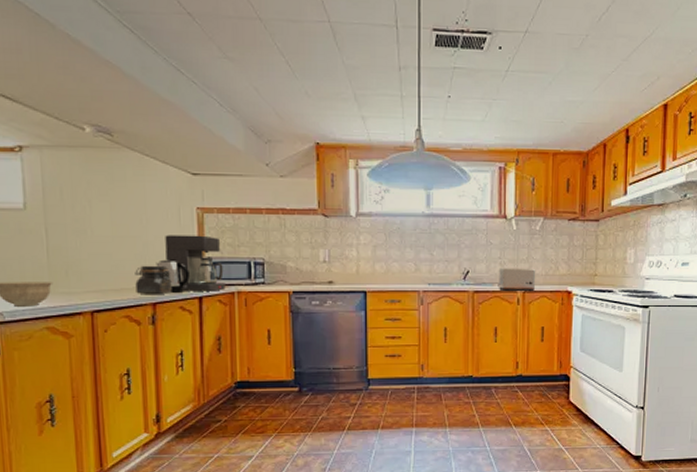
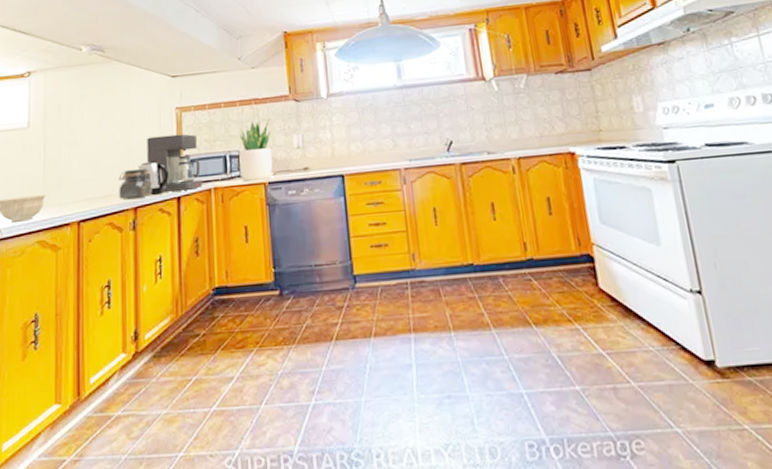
planter: none [264,230,298,290] -> present [239,120,273,183]
toaster: present [499,268,536,292] -> none [486,130,532,161]

